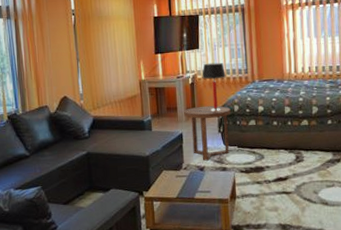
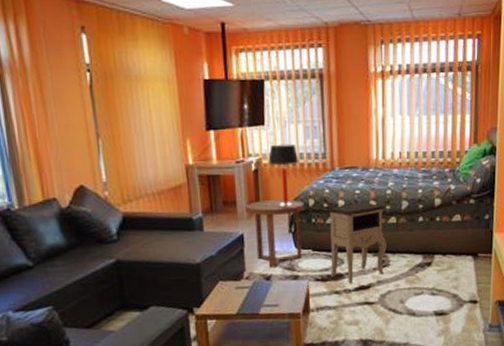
nightstand: none [249,108,300,175] -> present [327,202,386,283]

